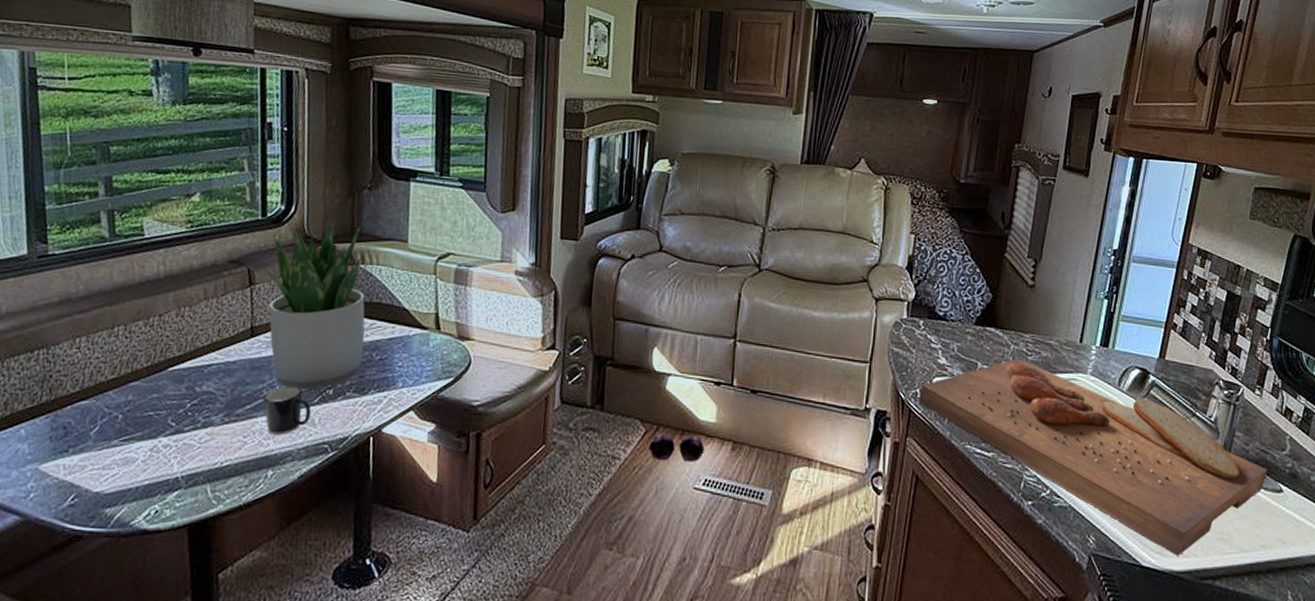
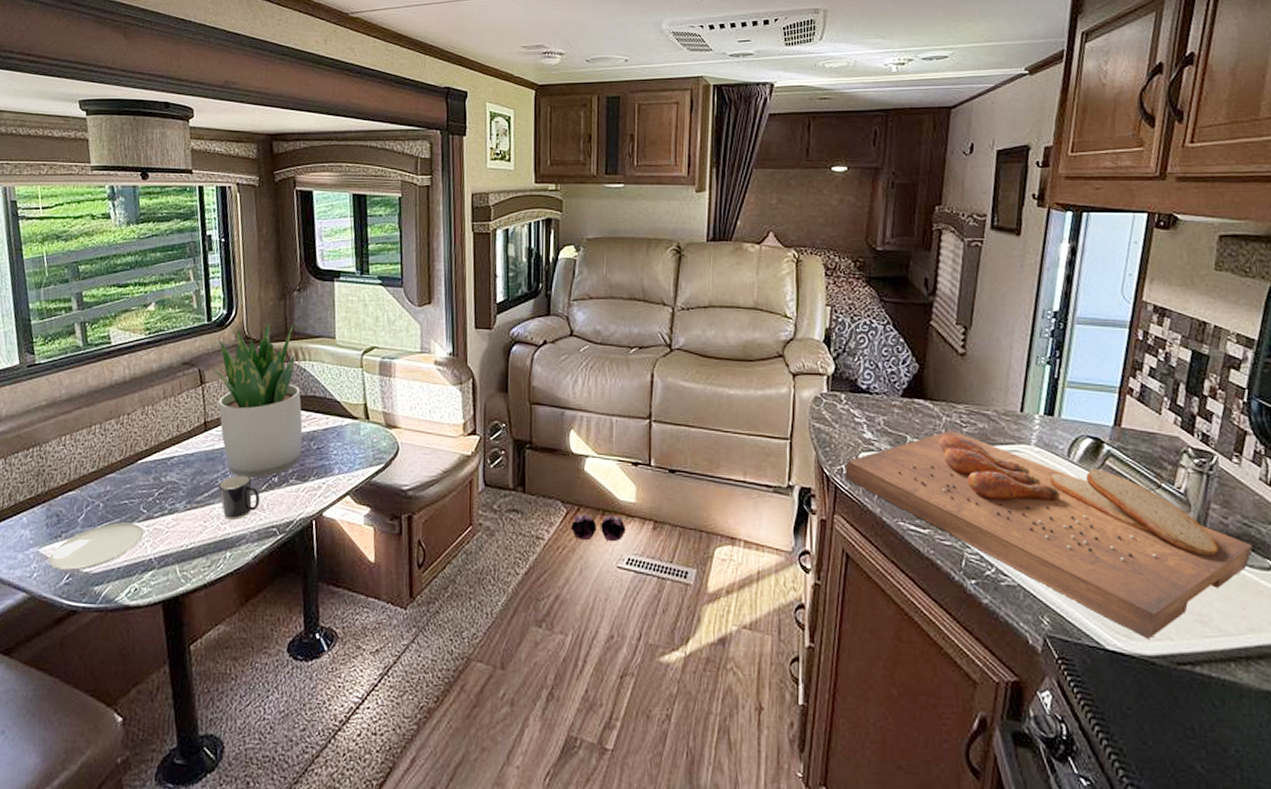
plate: none [50,436,172,491] -> present [48,522,145,571]

